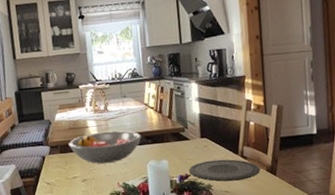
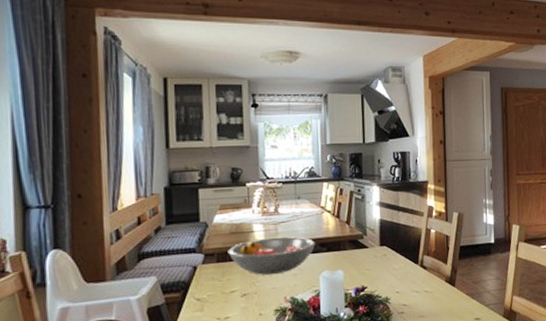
plate: present [188,159,261,181] -> none [365,269,440,294]

